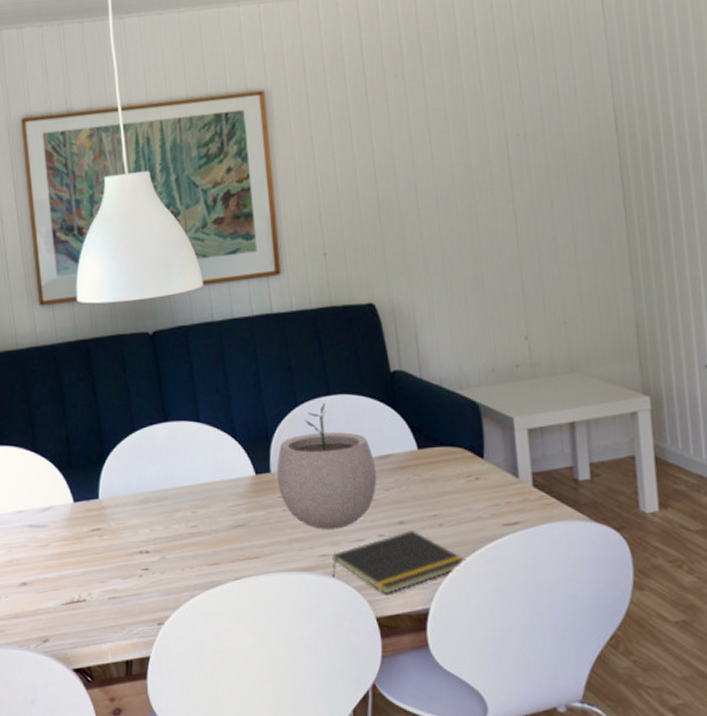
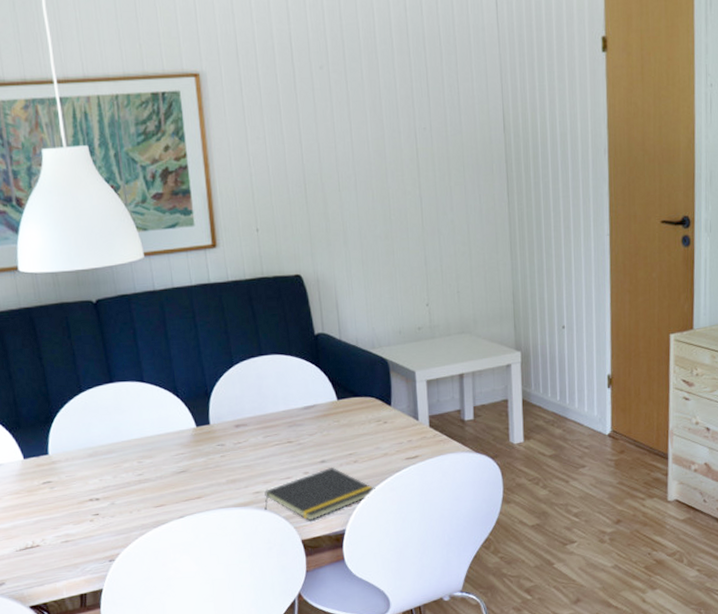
plant pot: present [276,402,377,529] -> none [215,362,303,471]

